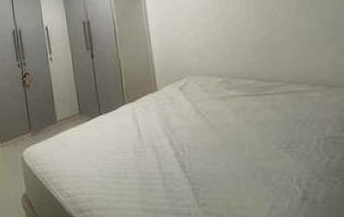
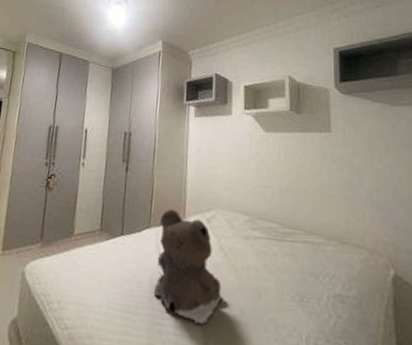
teddy bear: none [133,84,206,180] -> present [154,208,223,325]

